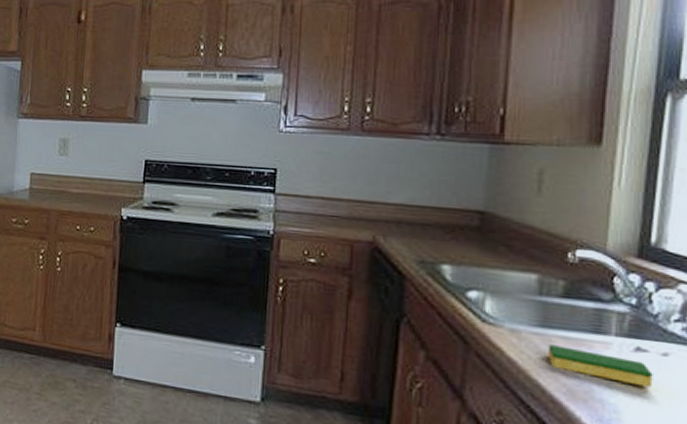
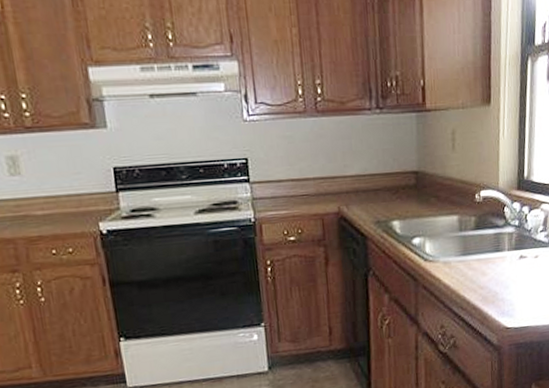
dish sponge: present [548,344,653,388] -> none [468,265,531,284]

